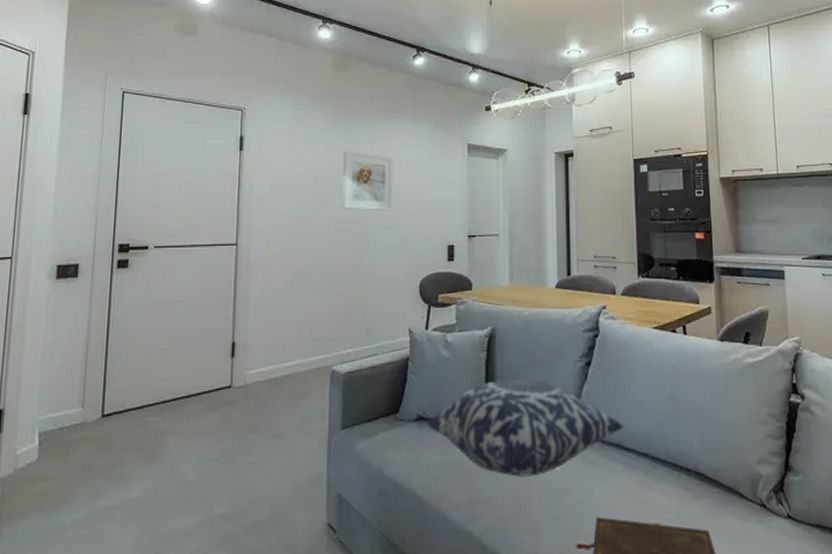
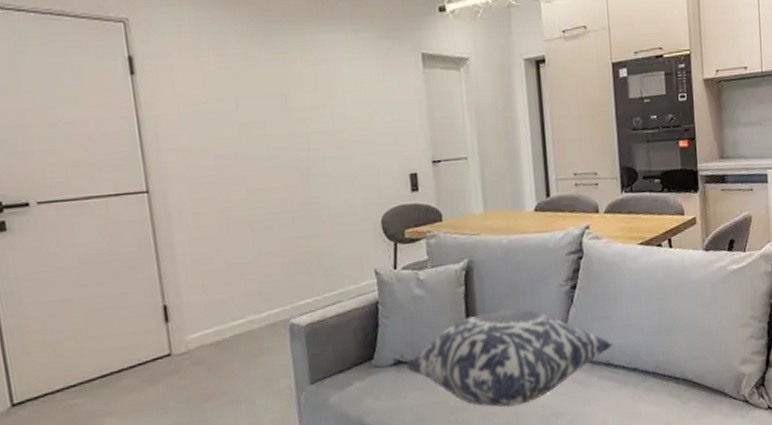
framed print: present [342,150,393,212] -> none [268,68,340,141]

